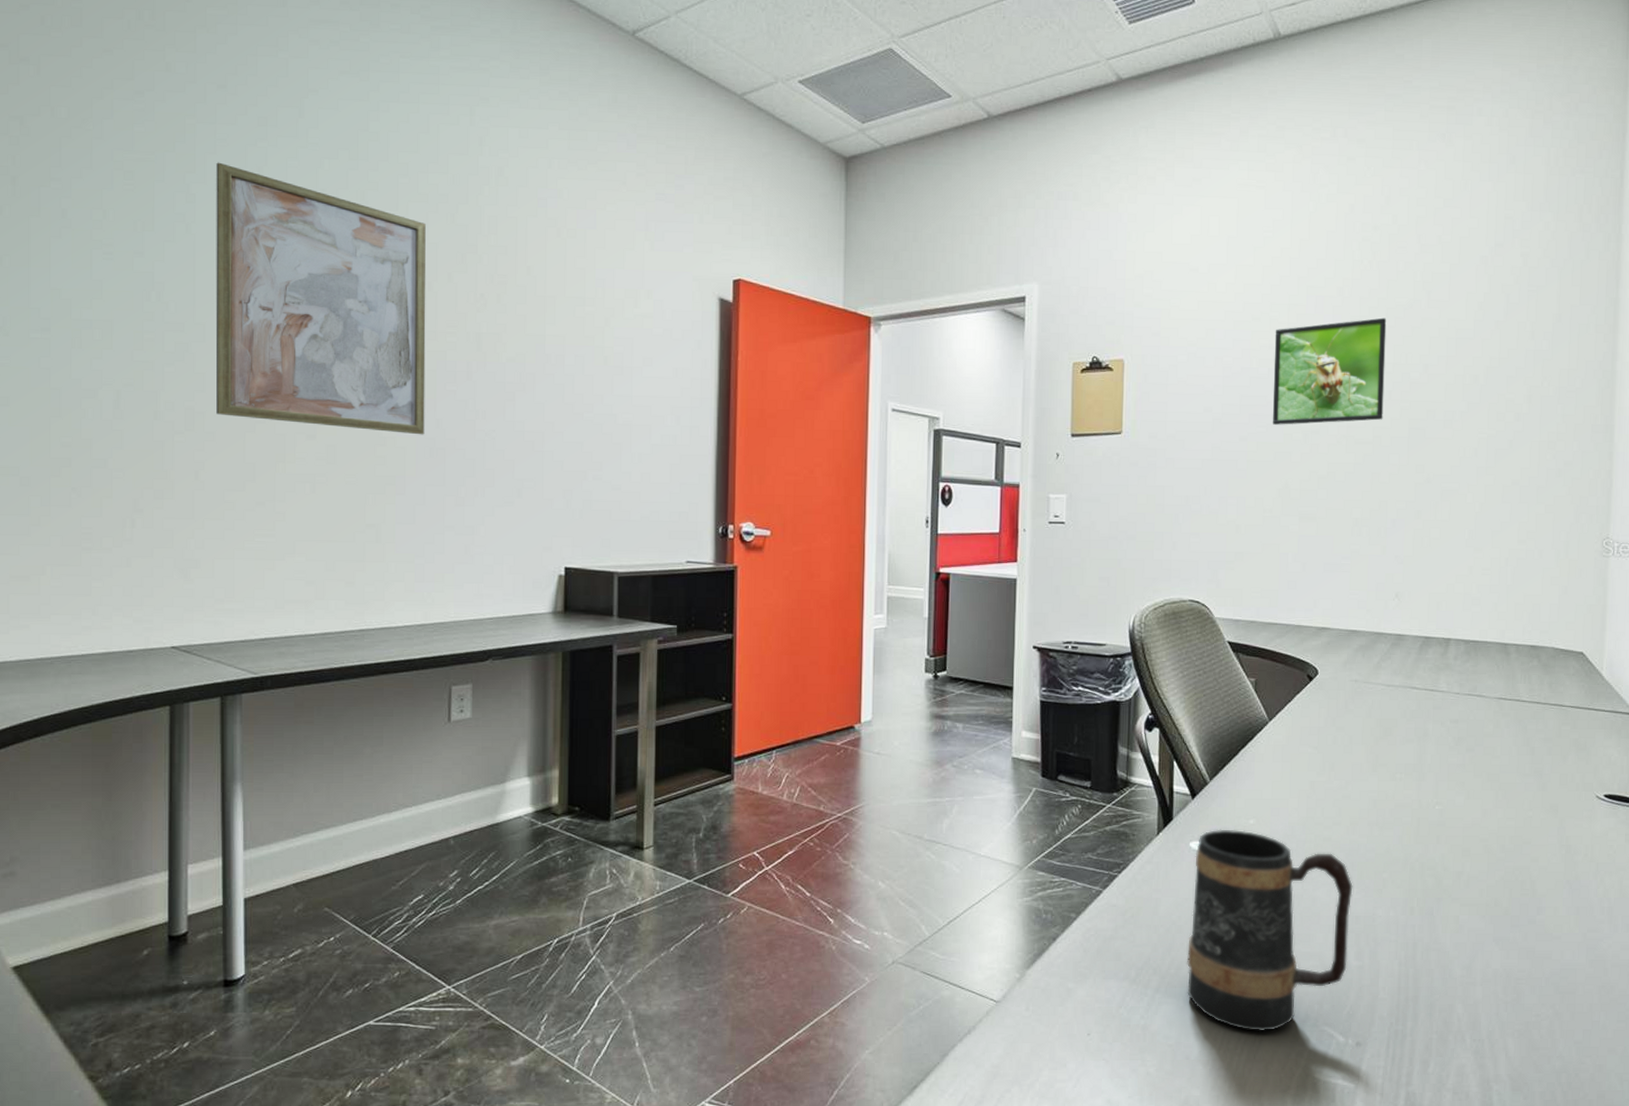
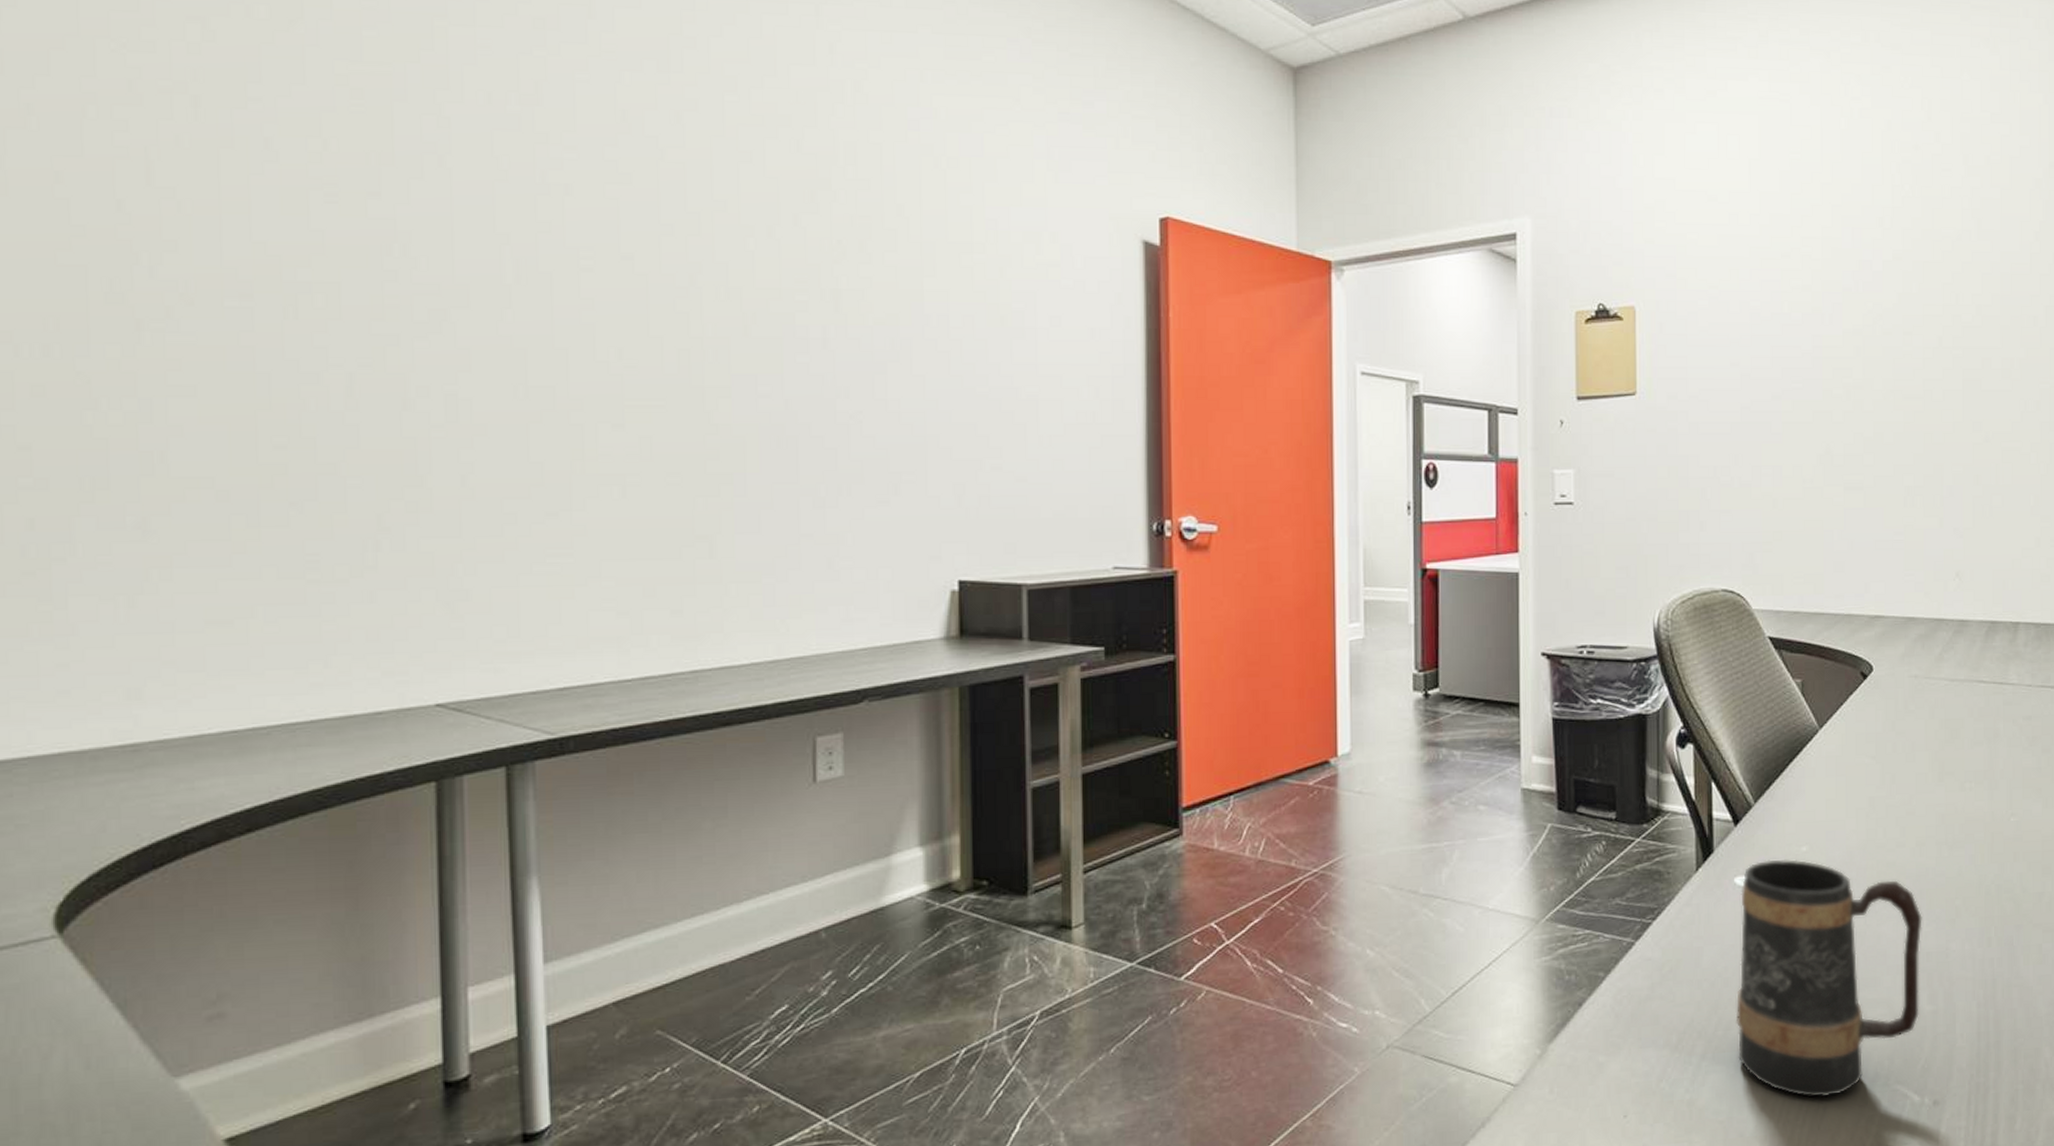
wall art: present [215,162,426,435] -> none [478,76,770,420]
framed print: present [1272,317,1387,425] -> none [1808,251,1934,380]

